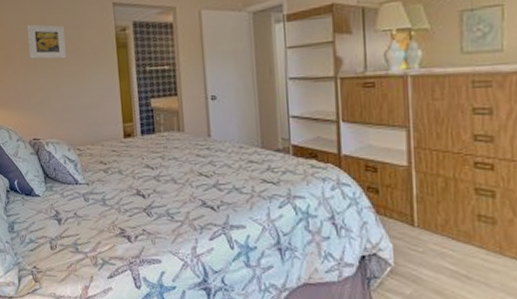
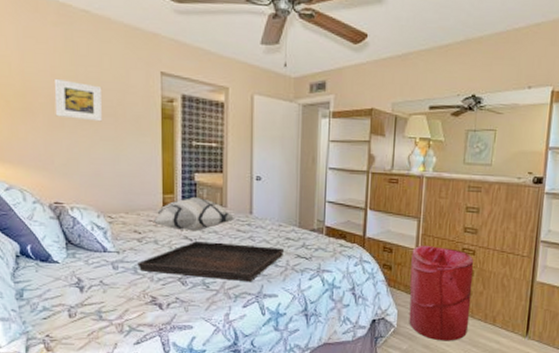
serving tray: none [105,169,249,211] -> present [137,241,285,281]
decorative pillow: none [116,123,194,159] -> present [153,196,236,232]
laundry hamper: none [403,160,498,286] -> present [409,244,474,341]

